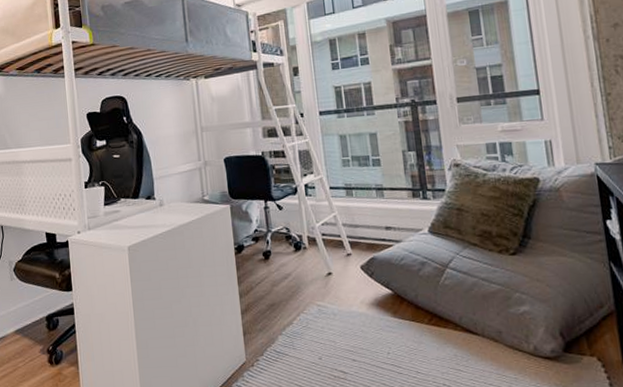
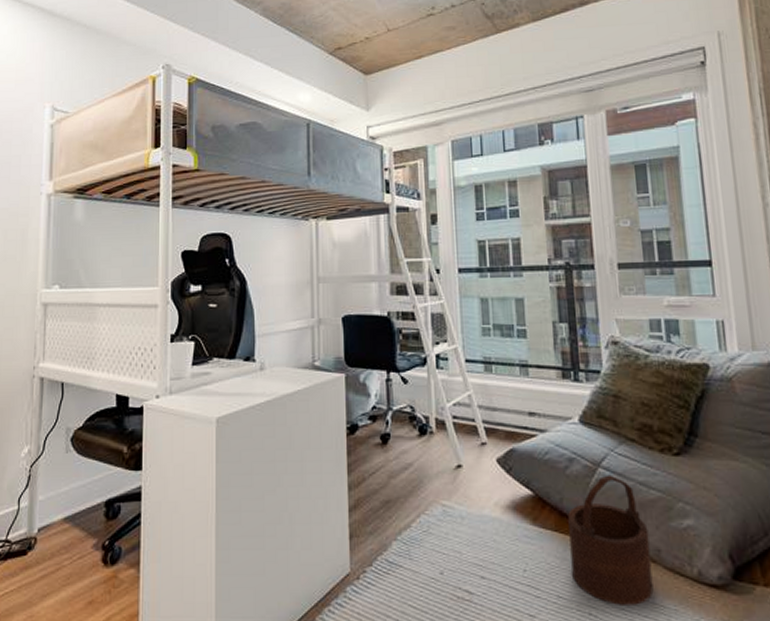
wooden bucket: none [422,273,497,377] -> present [568,475,654,605]

